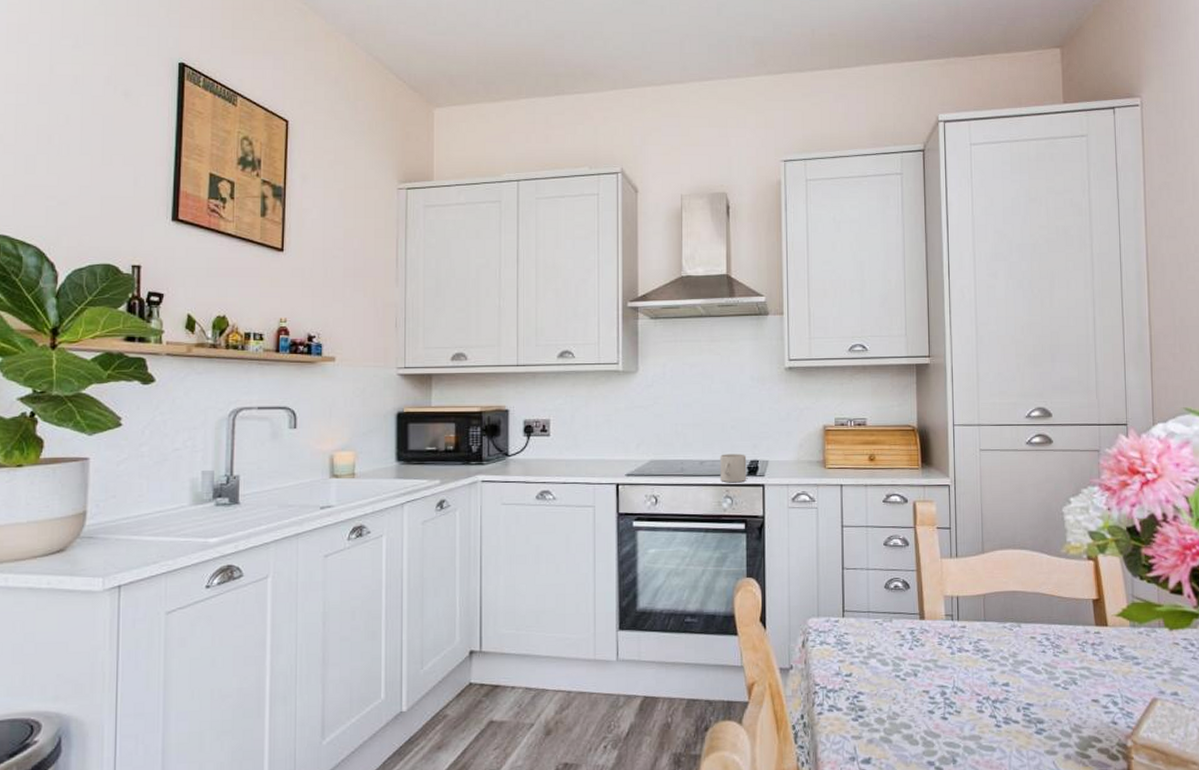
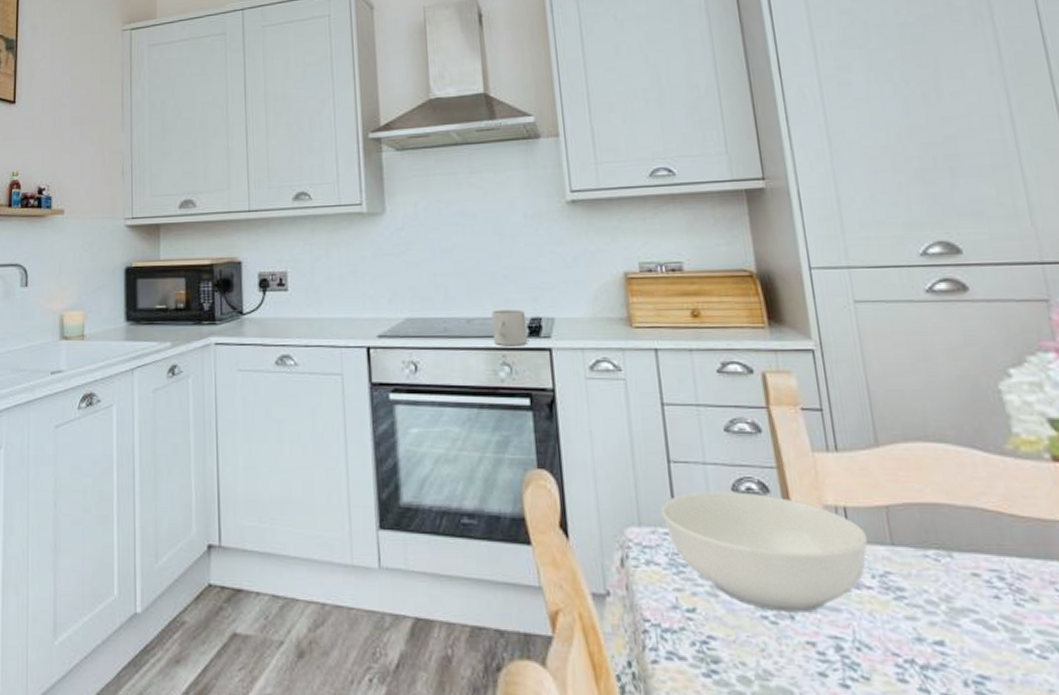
bowl: none [834,589,970,672] -> present [660,491,869,613]

